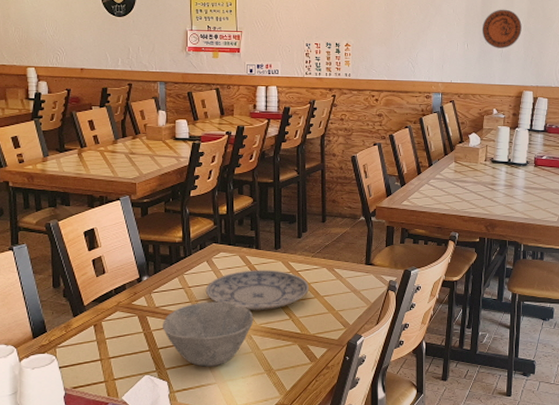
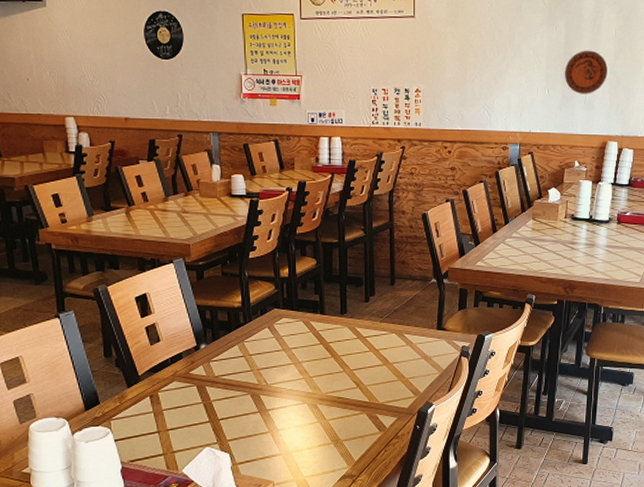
bowl: present [163,301,254,367] -> none [223,370,319,438]
plate: present [205,270,310,310] -> none [267,336,378,379]

